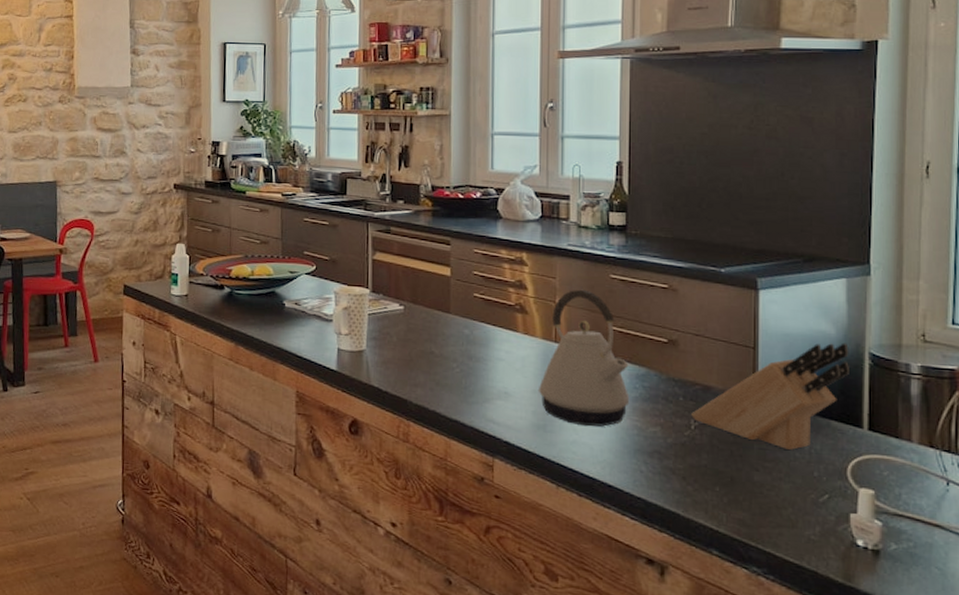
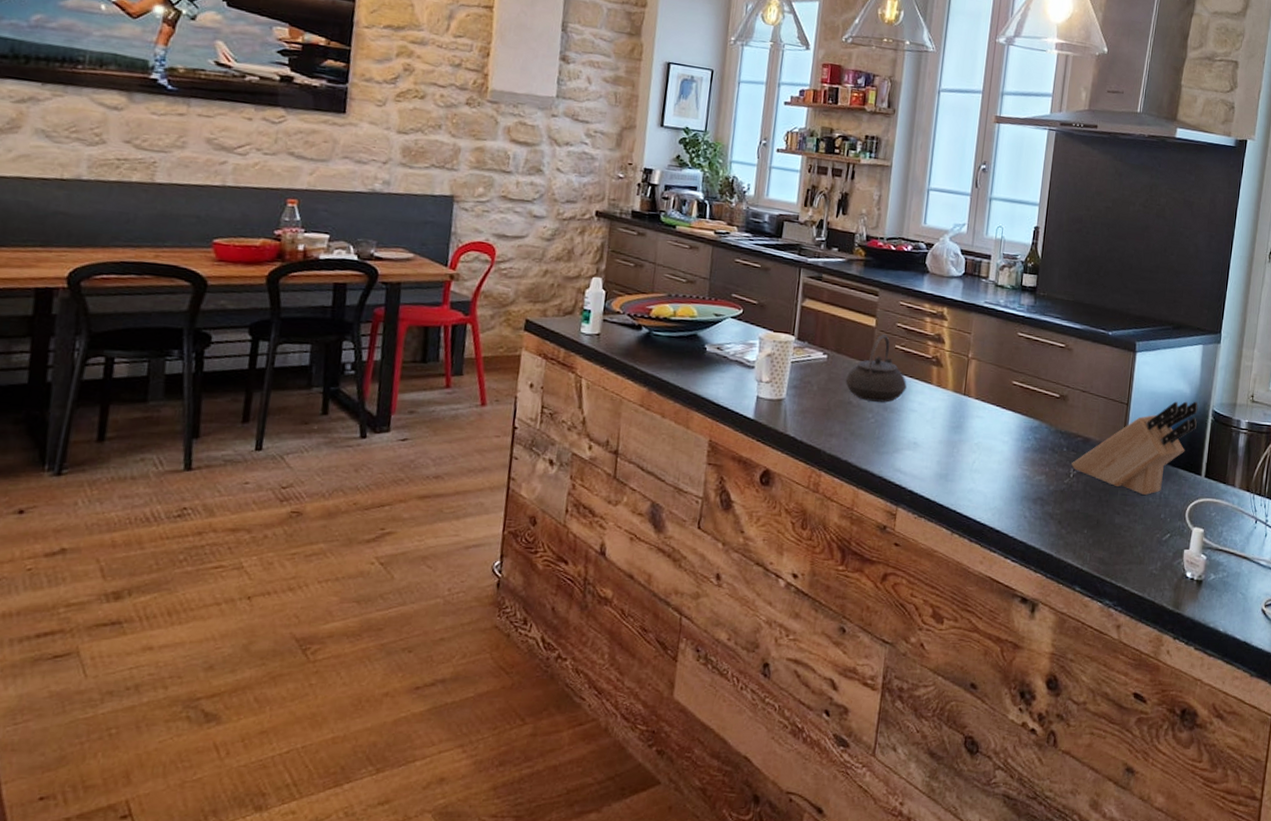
teapot: none [425,283,491,352] -> present [845,334,907,403]
kettle: present [539,289,630,427] -> none [945,345,1025,476]

